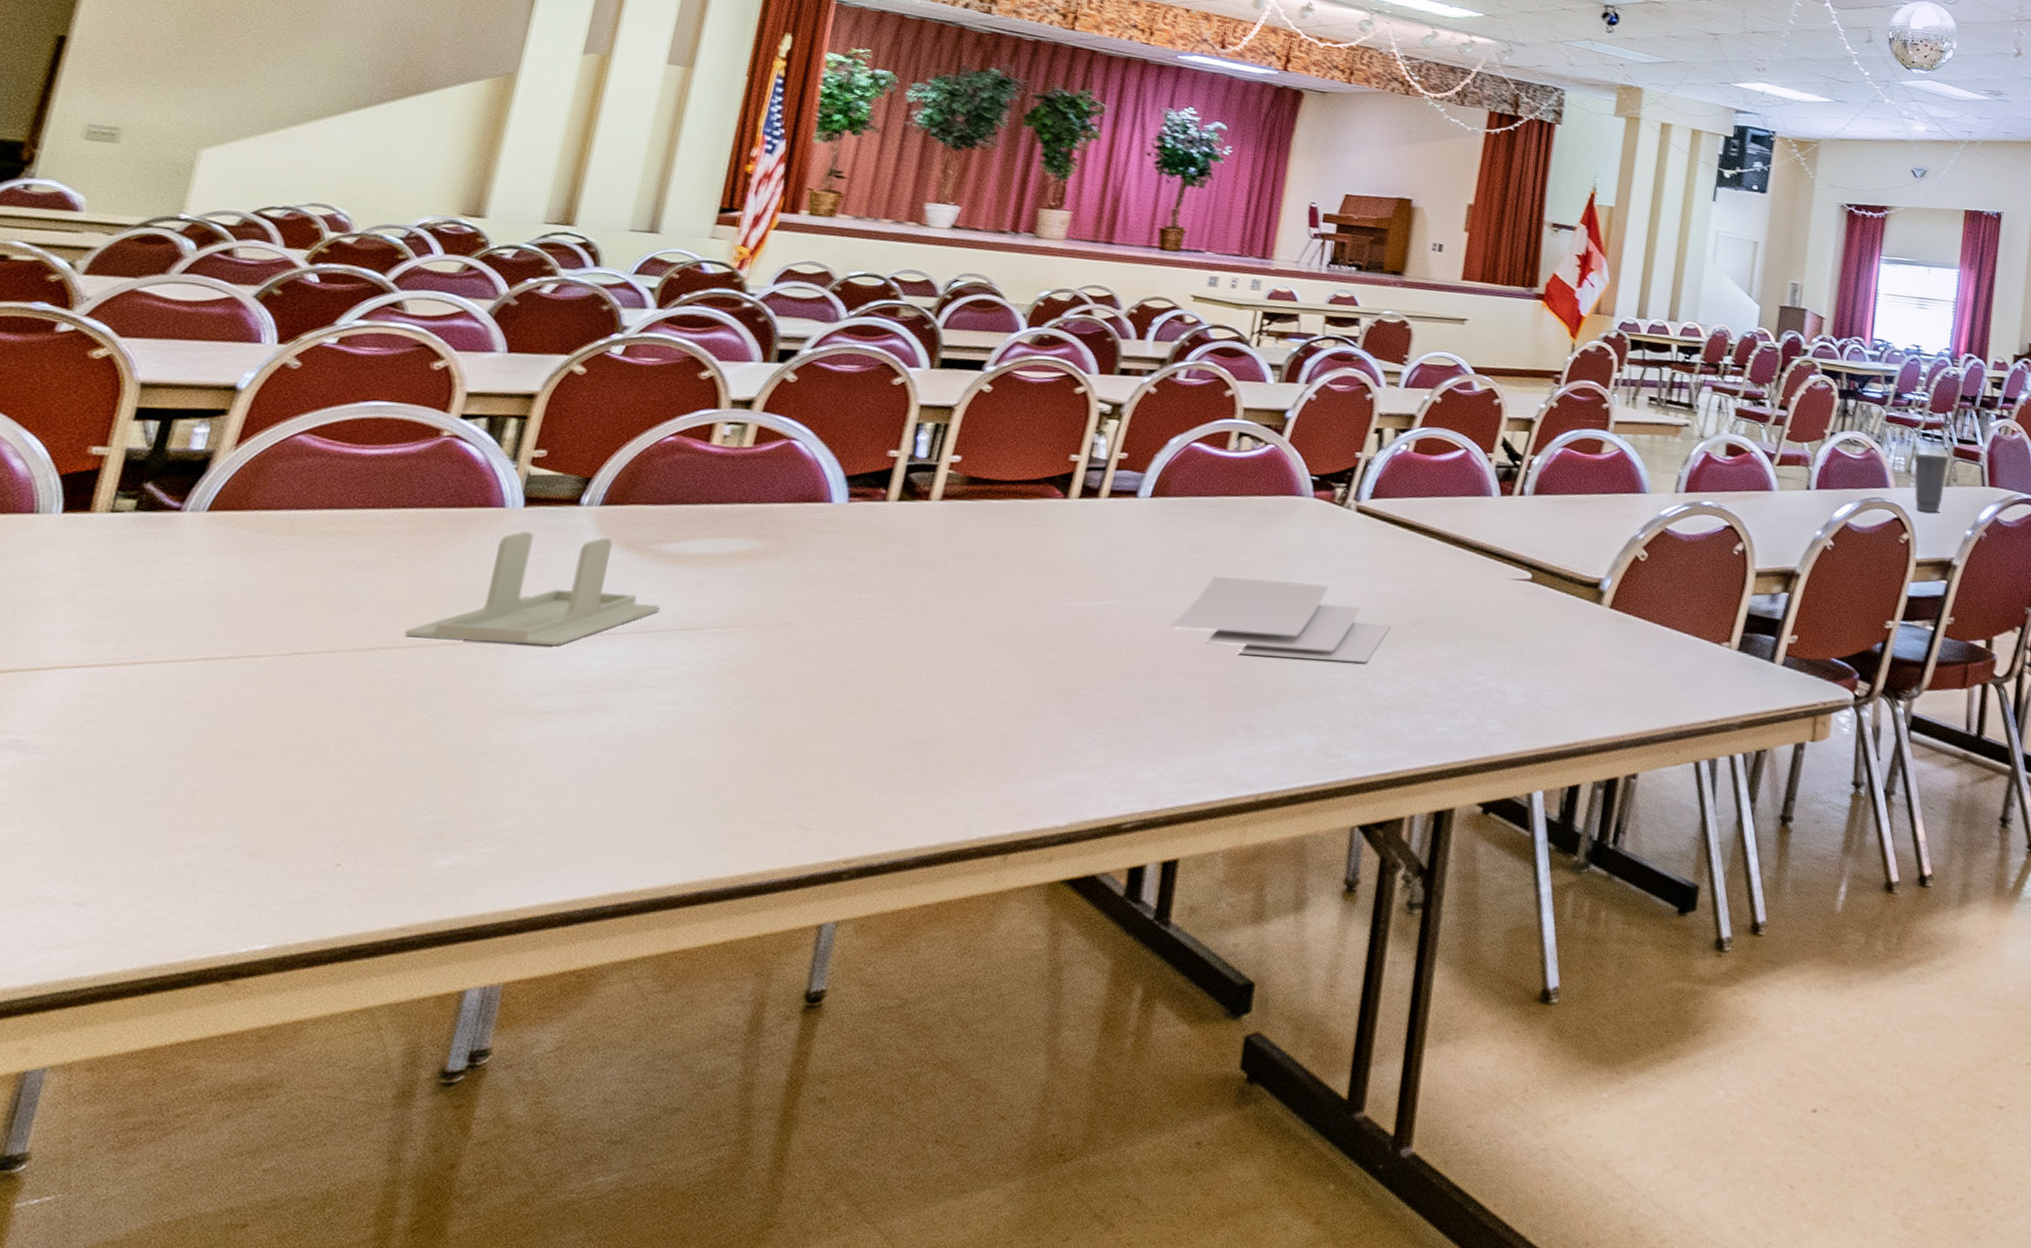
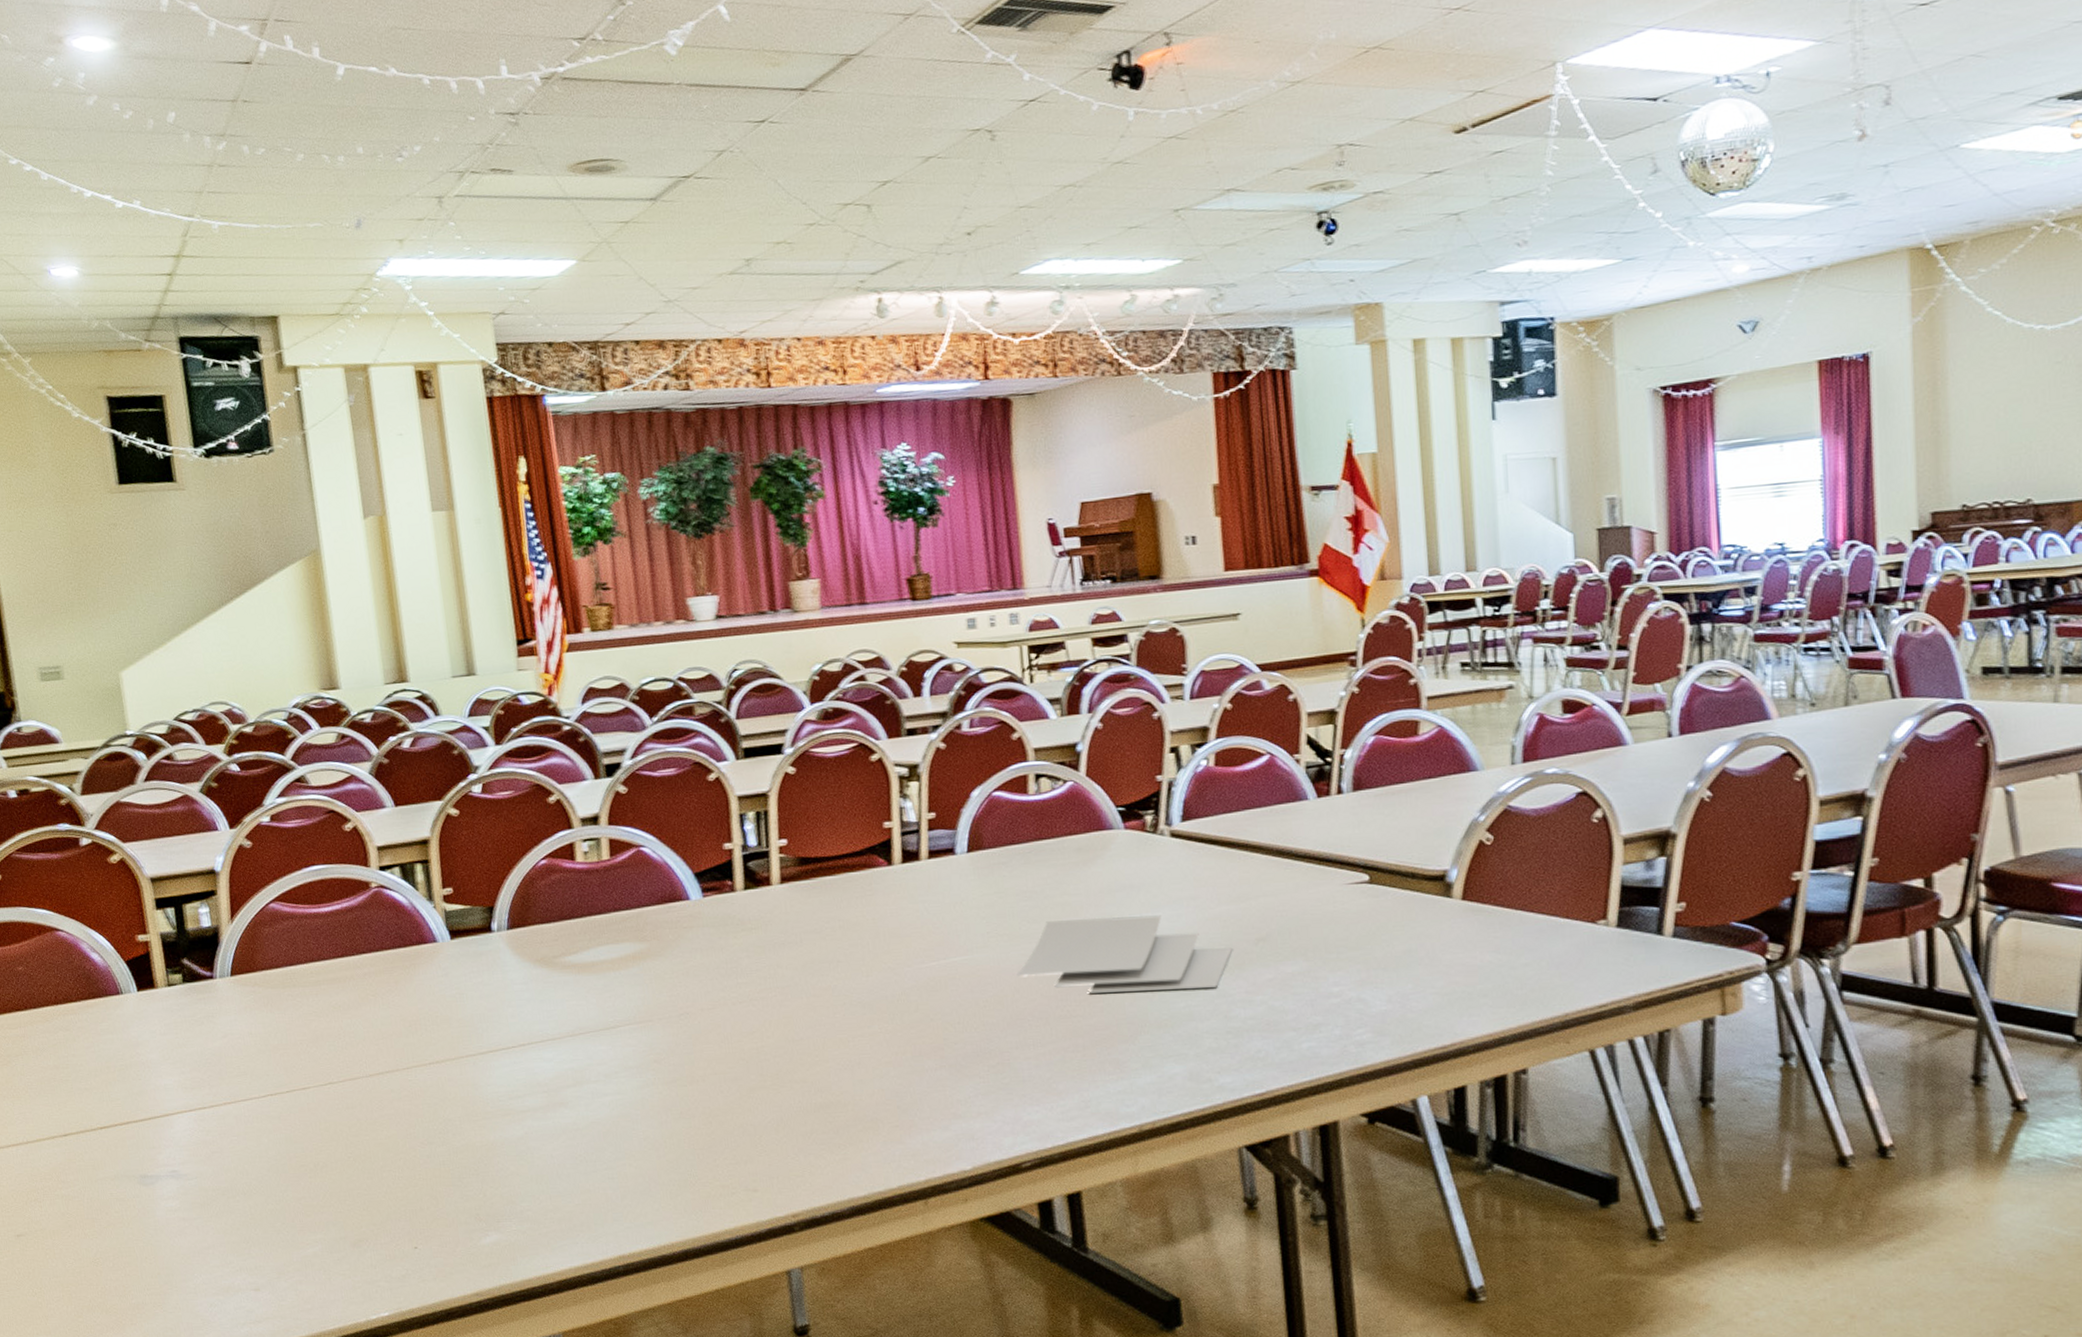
napkin holder: present [404,532,661,646] -> none [399,957,582,1059]
cup: present [1912,454,1951,514] -> none [1794,670,1846,742]

